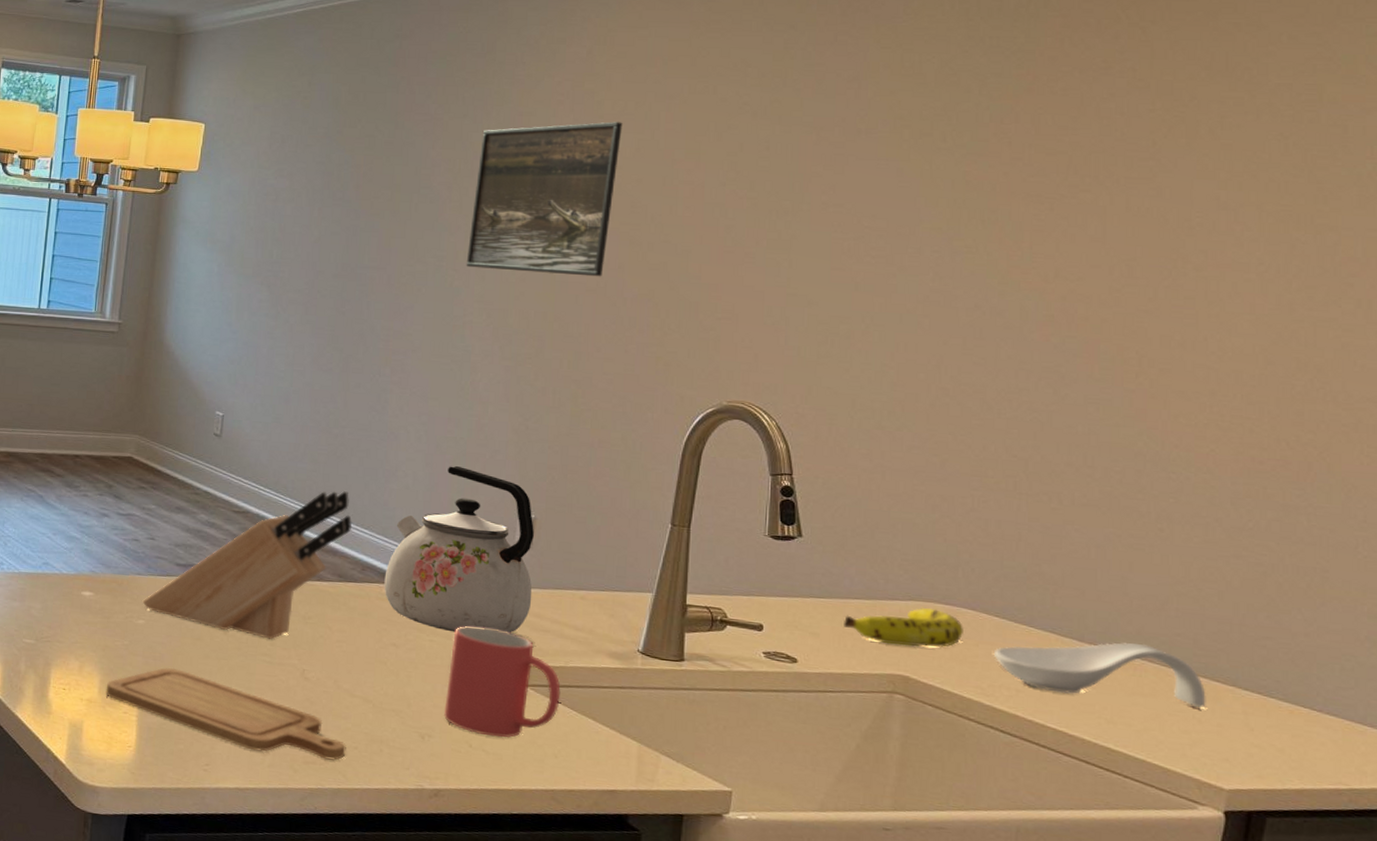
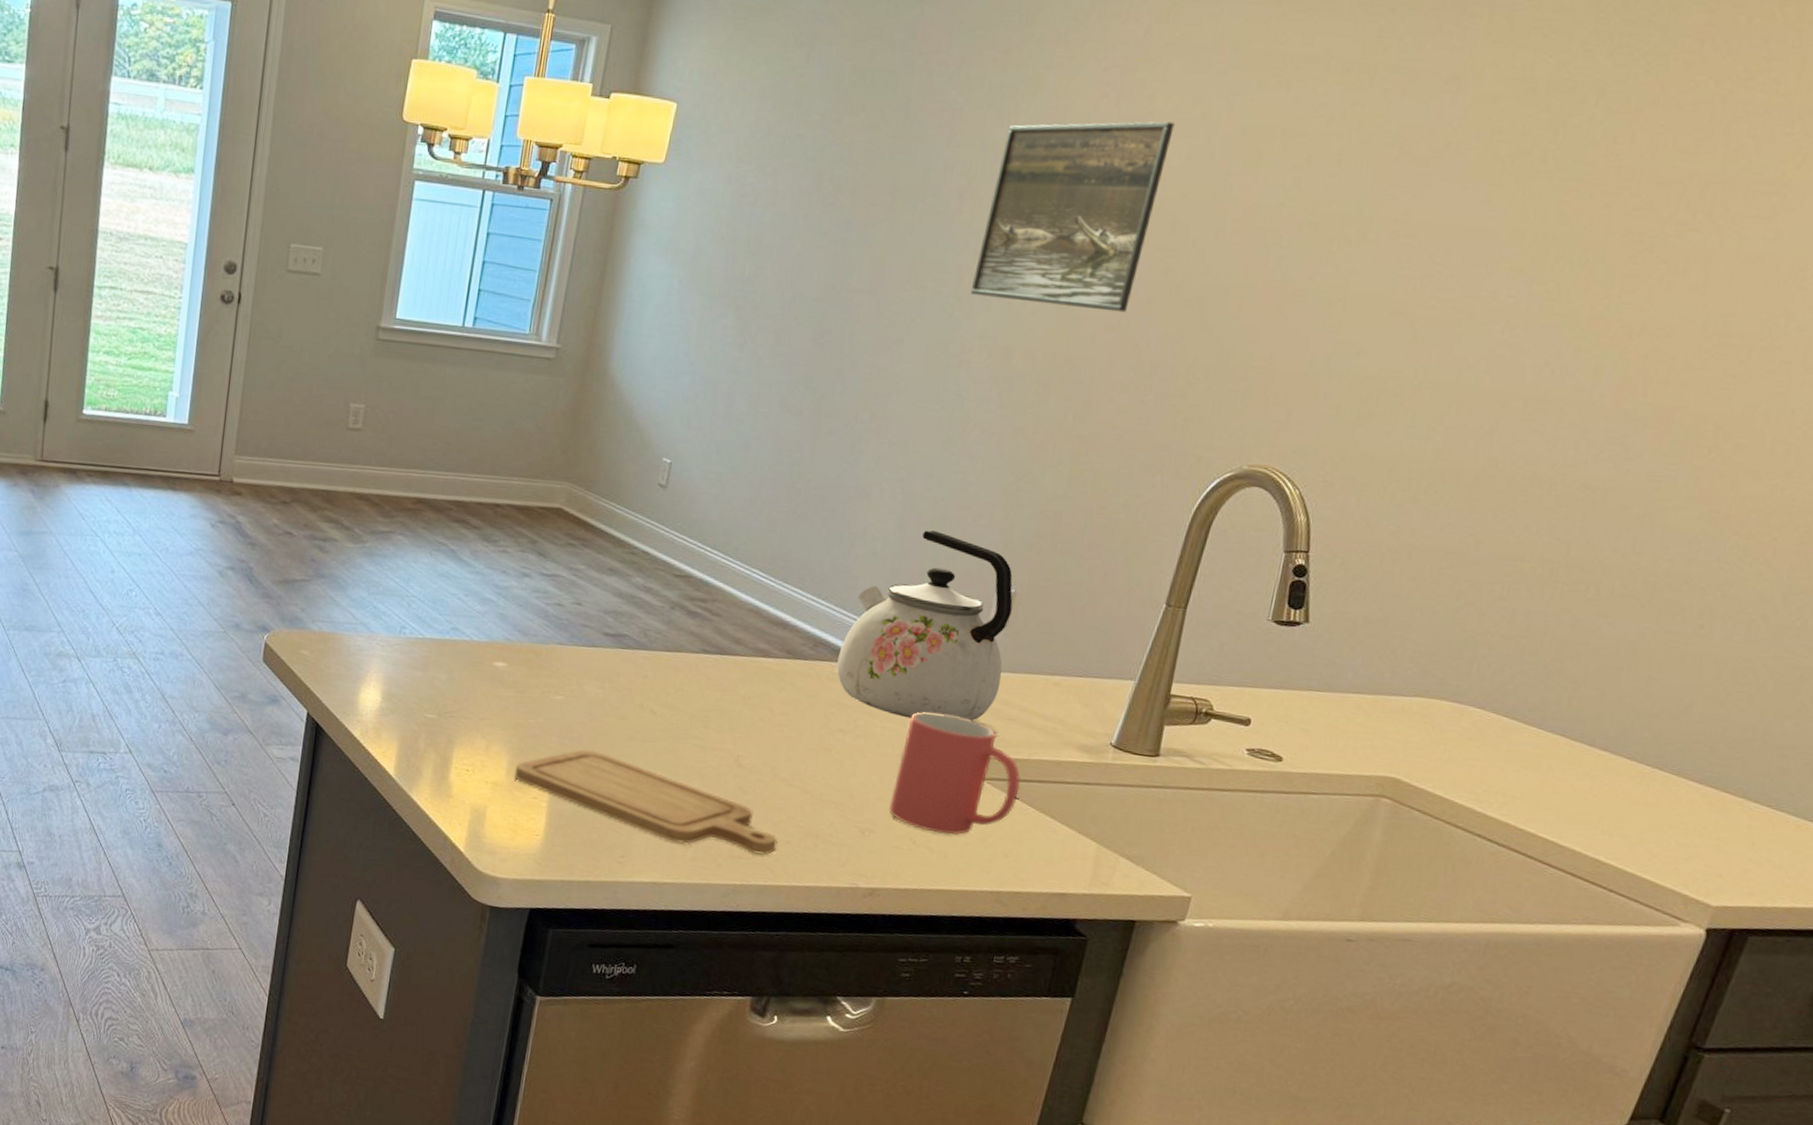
knife block: present [142,491,353,639] -> none [562,555,809,721]
fruit: present [844,607,963,648] -> none [1339,704,1468,750]
spoon rest: present [995,643,1206,709] -> none [1496,748,1713,821]

